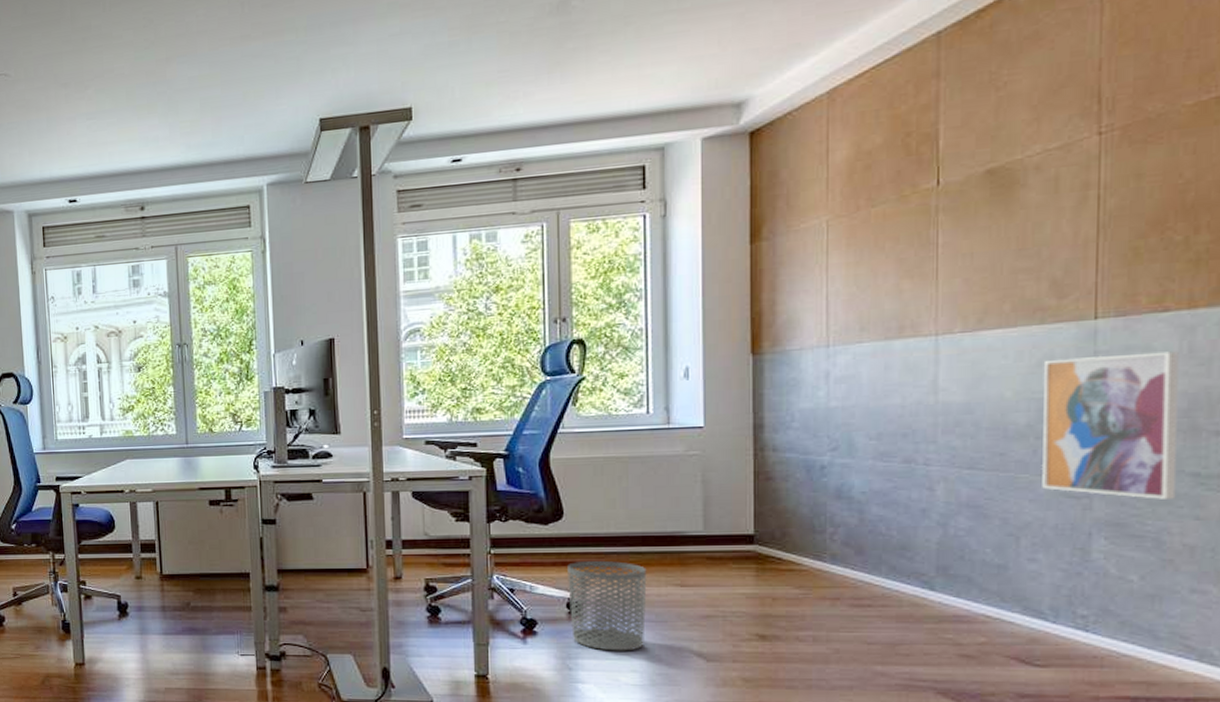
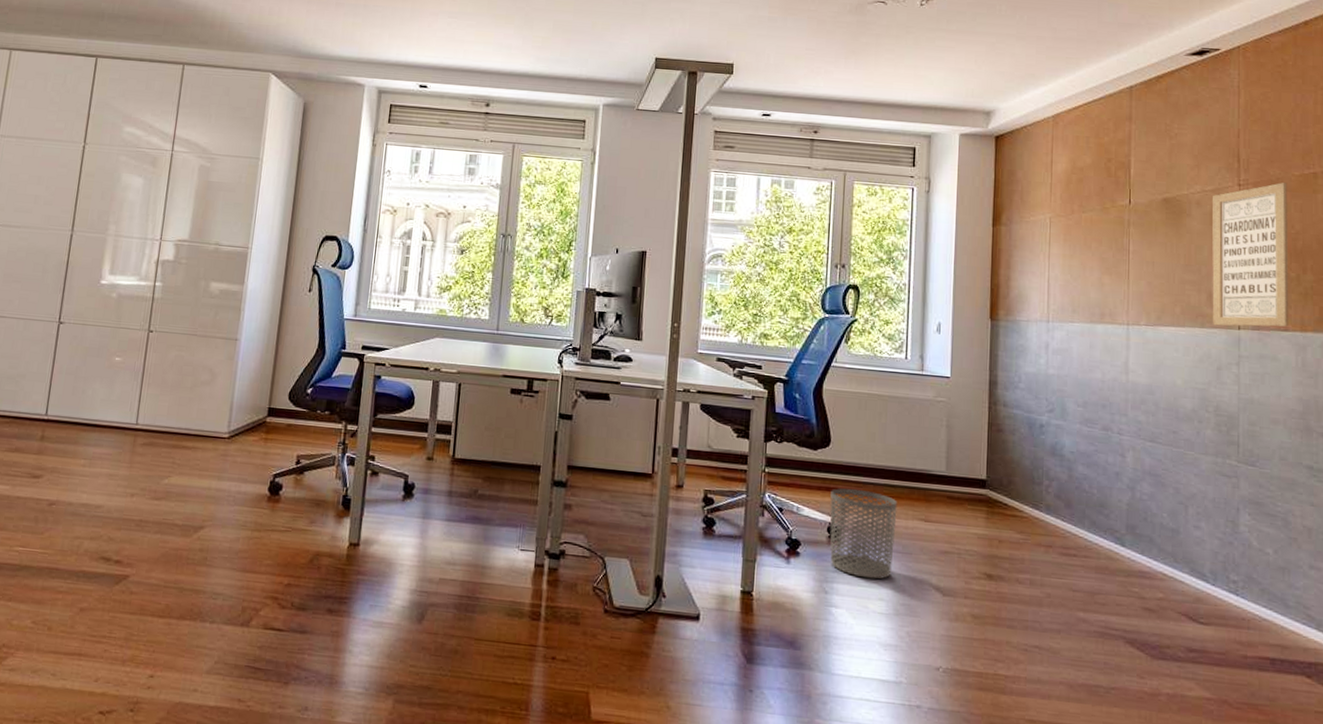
wall art: present [1042,351,1180,499] -> none [1203,358,1297,486]
wall art: none [1056,118,1175,319] -> present [1211,182,1289,327]

